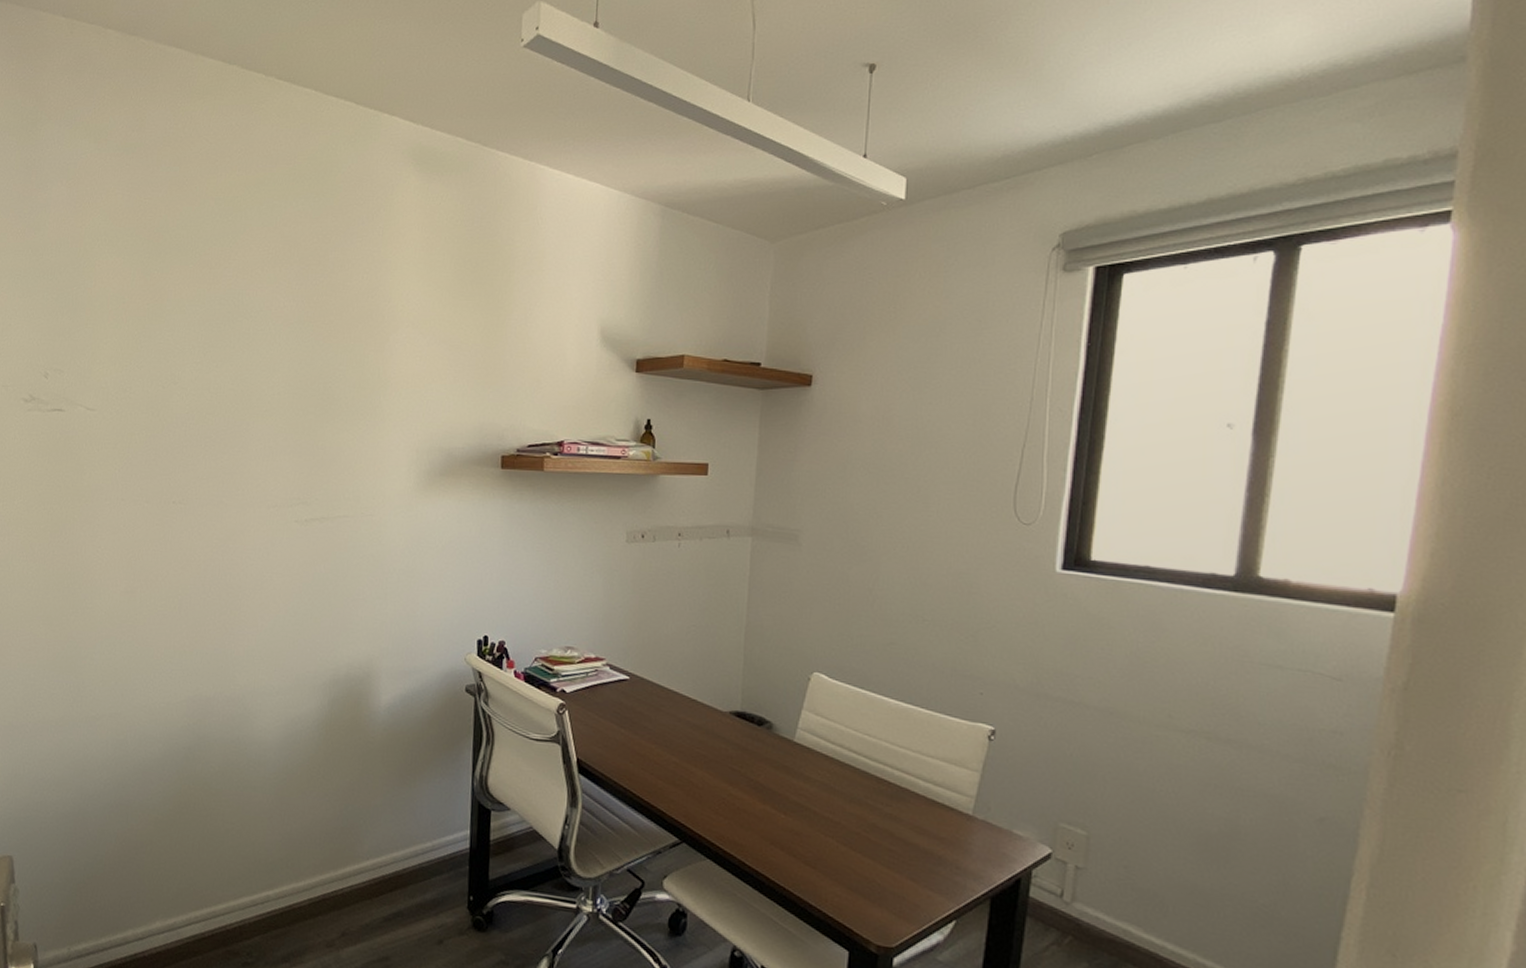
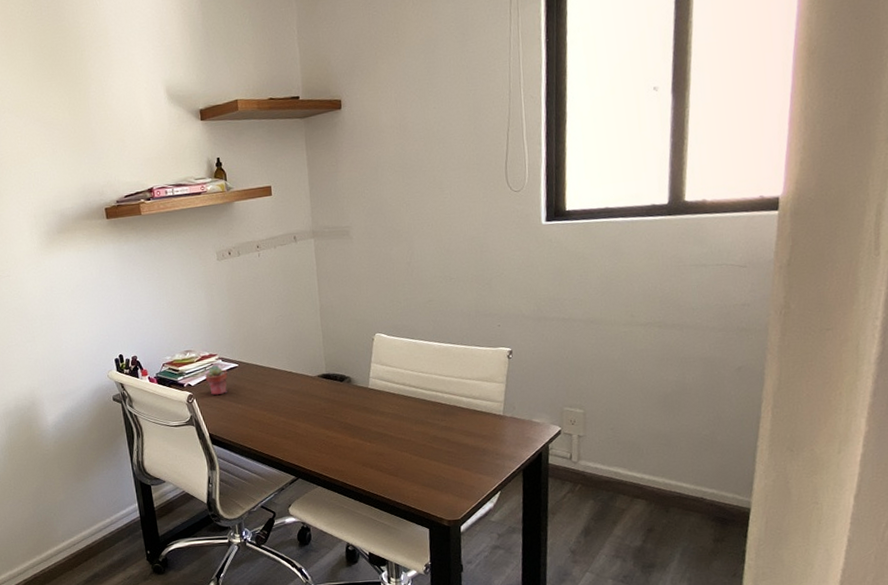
potted succulent: none [584,671,614,712] -> present [204,365,228,396]

